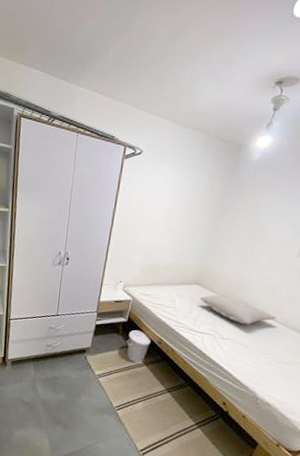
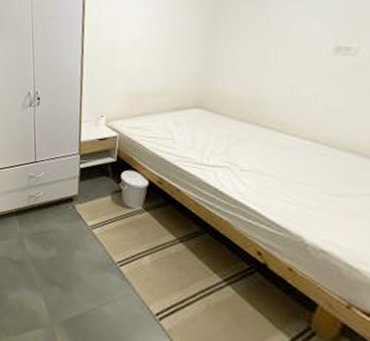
pillow: present [200,294,276,324] -> none [204,117,316,150]

